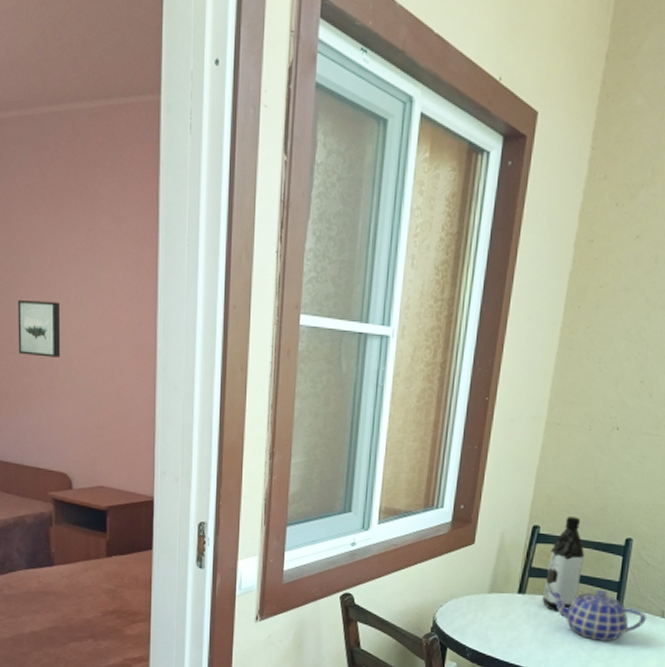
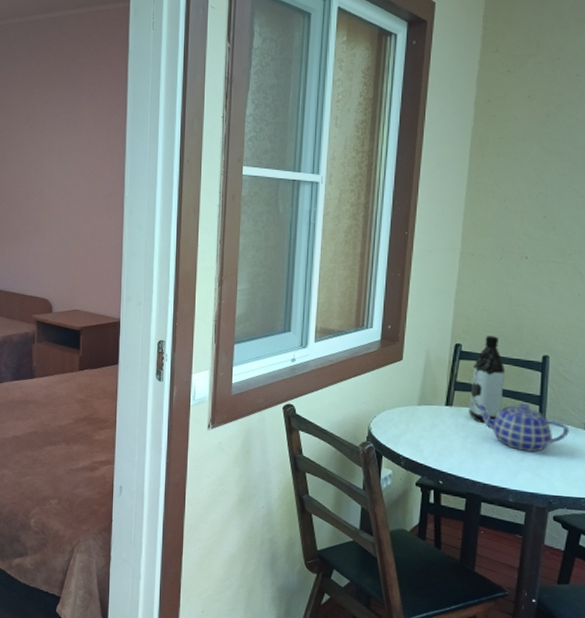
wall art: present [17,299,61,357] -> none [12,159,47,204]

